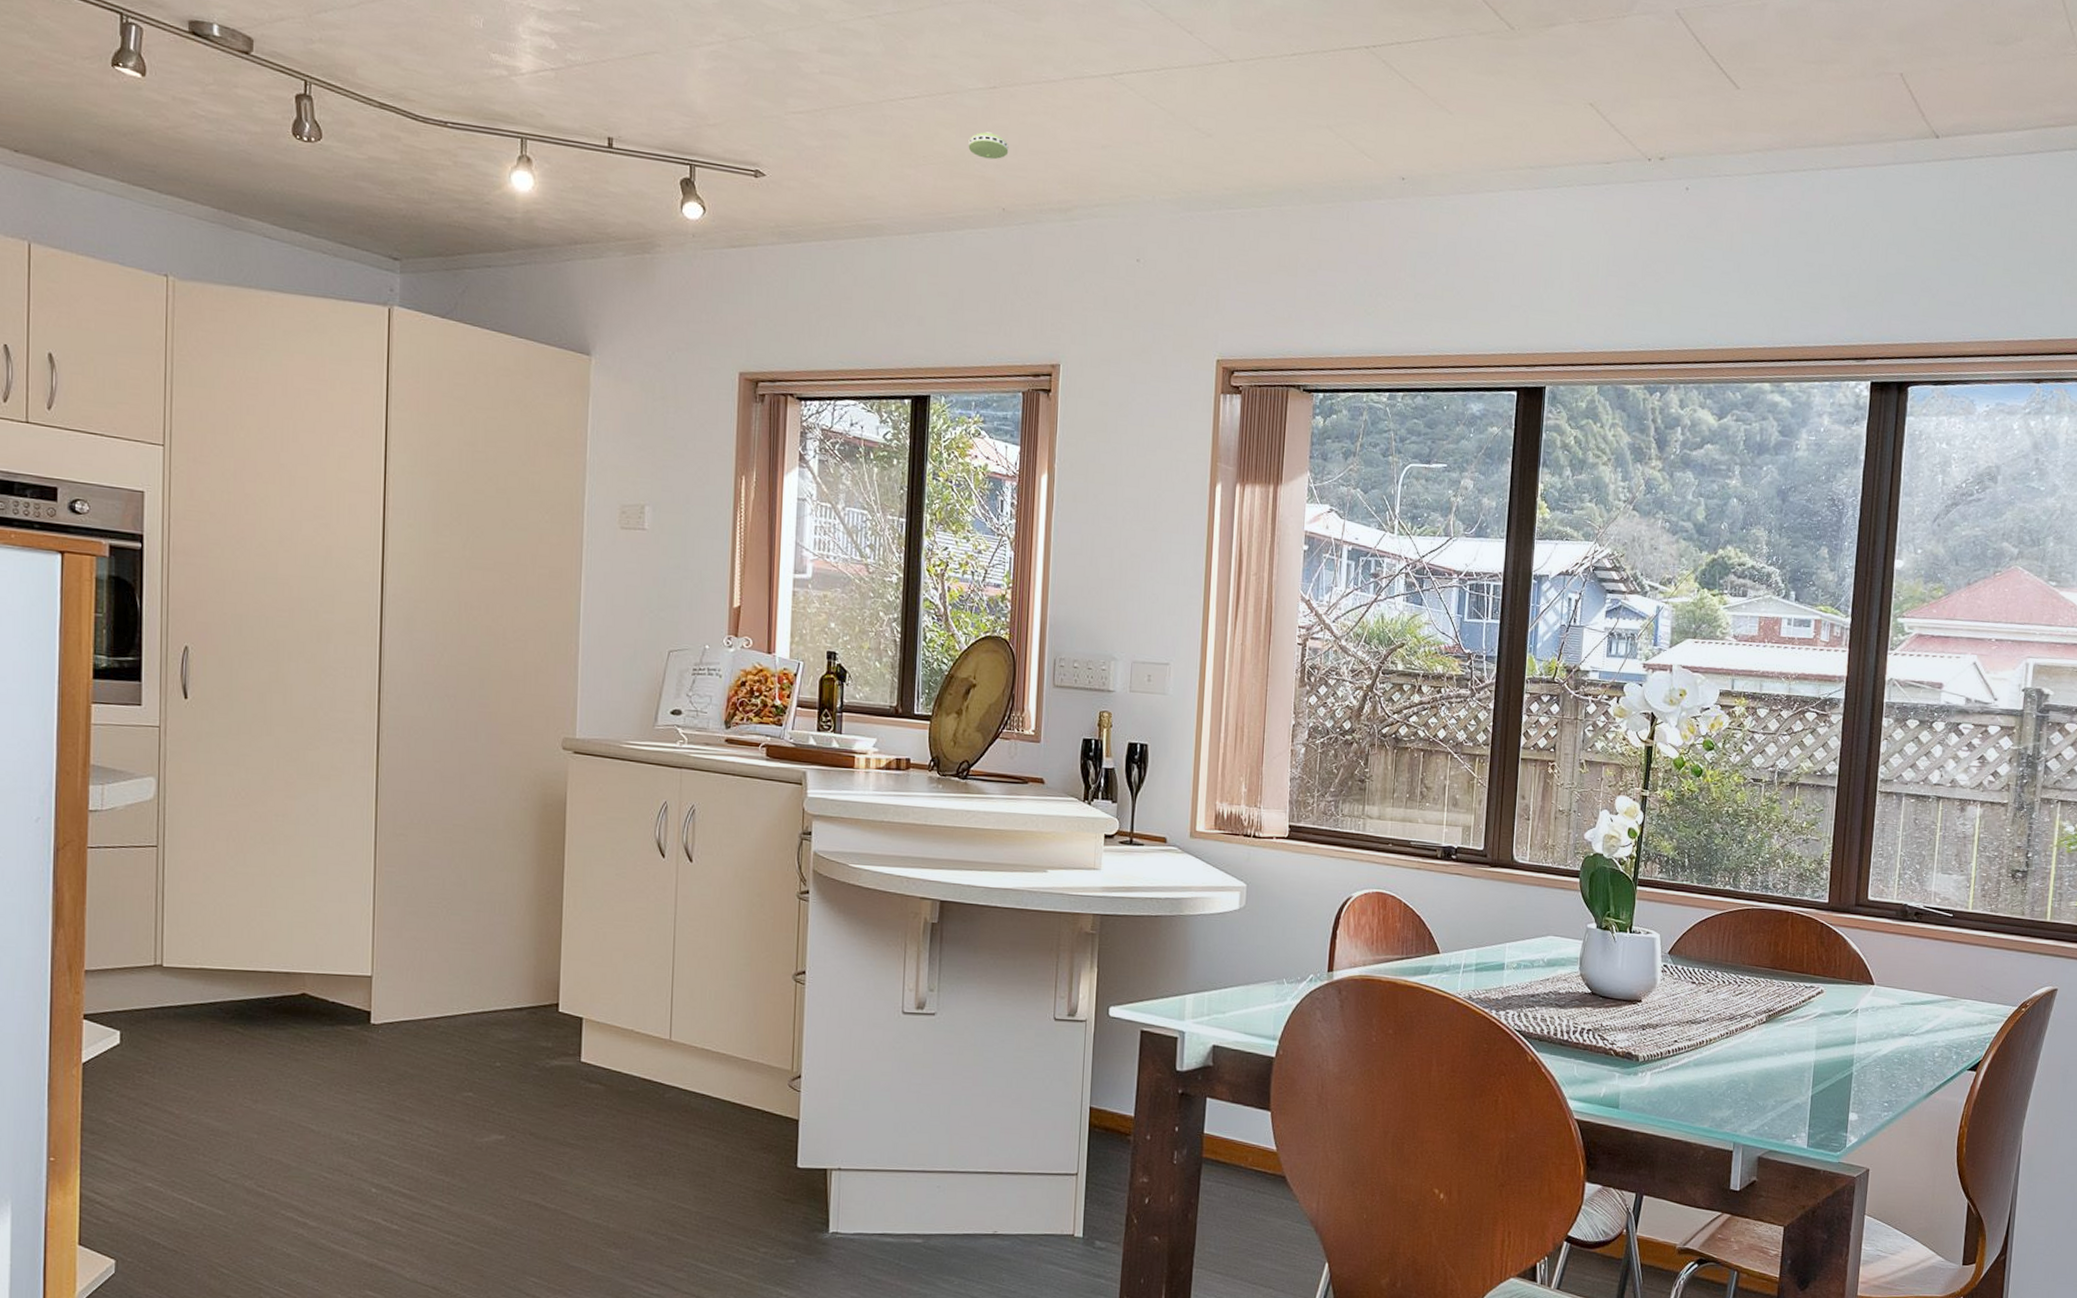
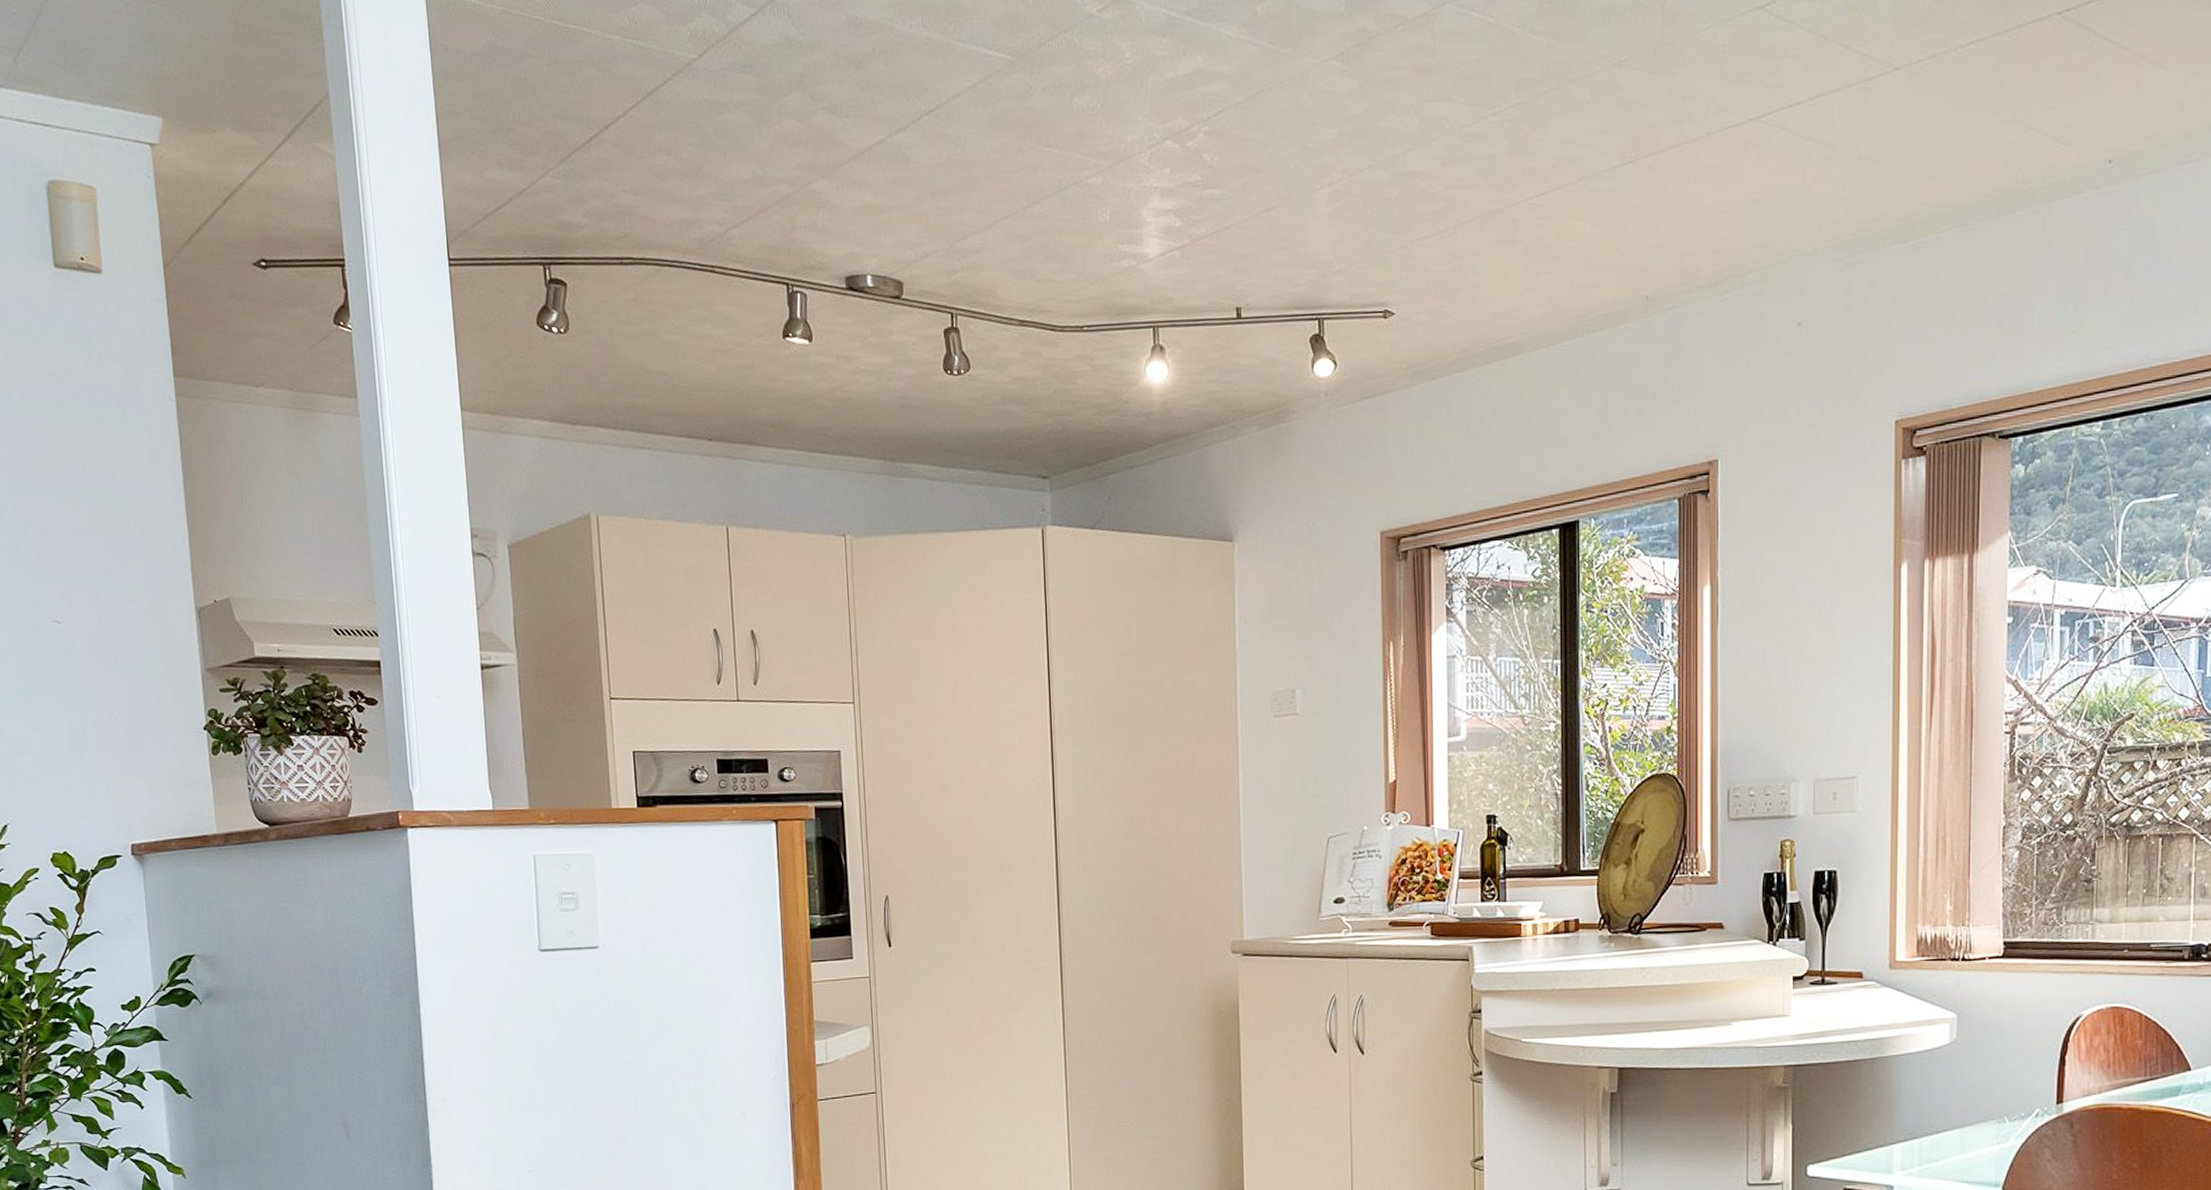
smoke detector: present [968,132,1009,160] -> none [1605,213,1649,245]

